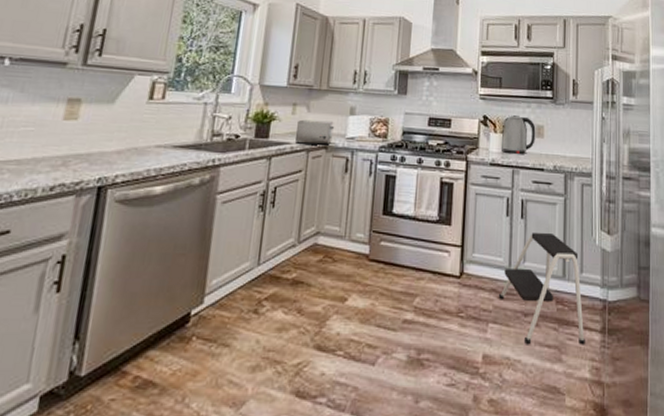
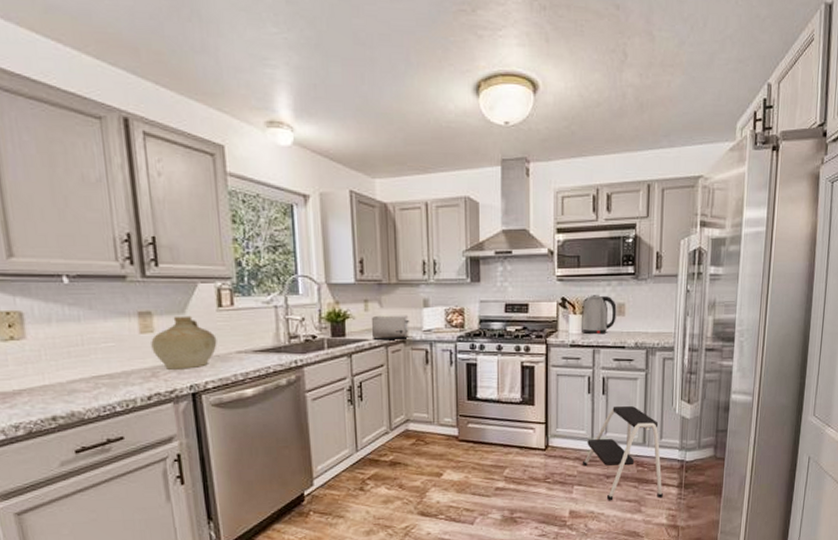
ceramic jug: none [70,105,139,161] -> present [151,315,217,370]

